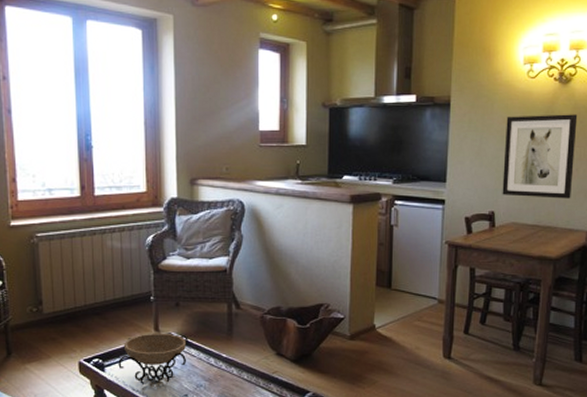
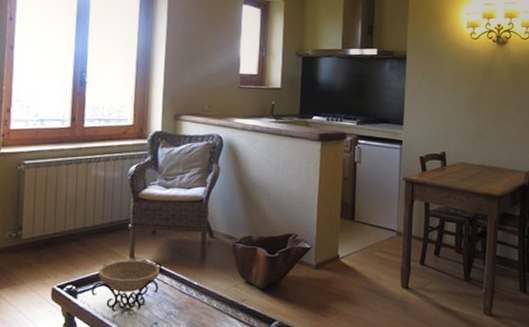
wall art: present [502,114,578,199] -> none [452,70,513,143]

